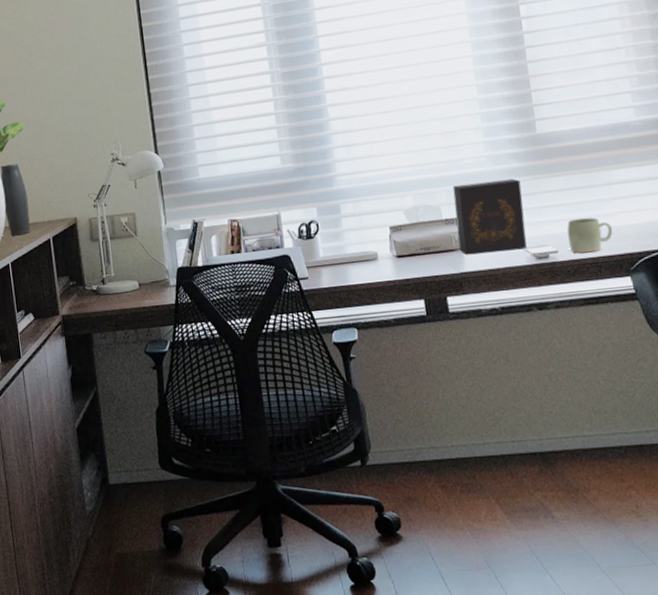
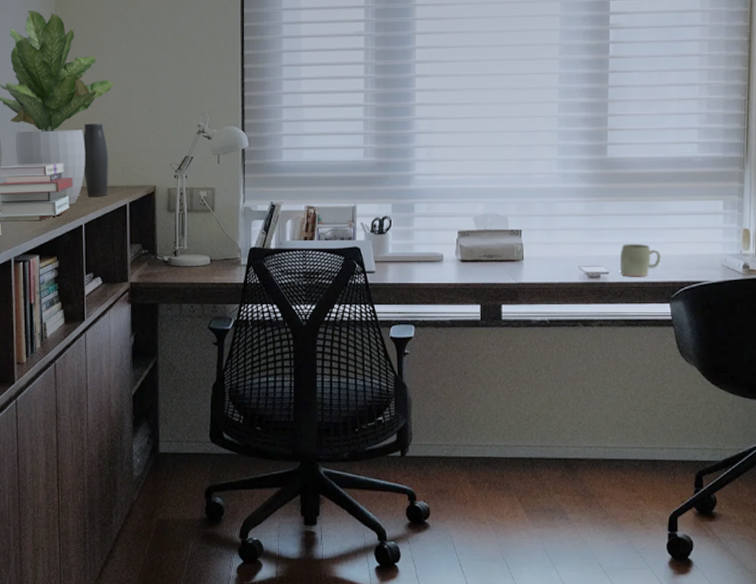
decorative box: present [452,178,527,255] -> none [520,198,585,267]

